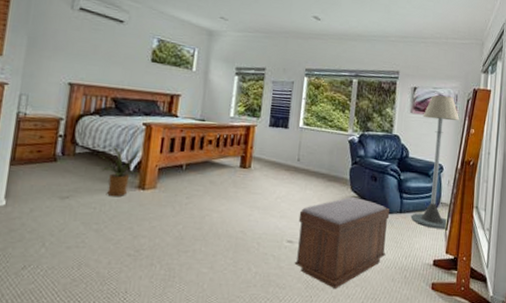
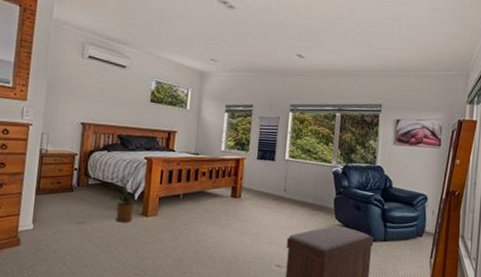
floor lamp: present [410,95,460,229] -> none [394,127,444,258]

